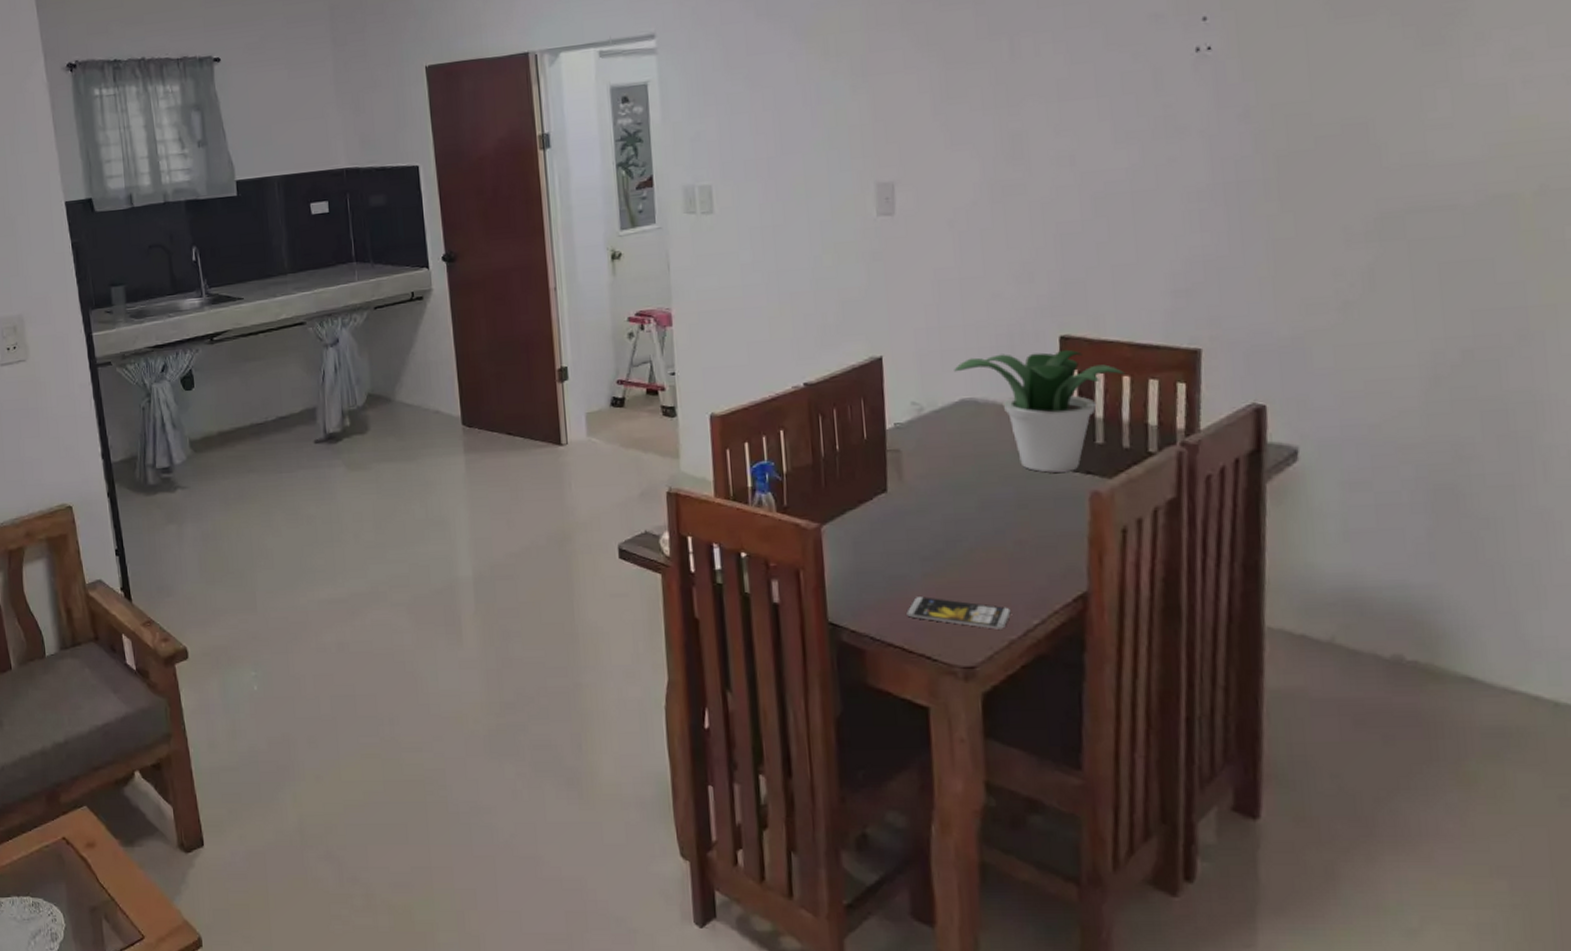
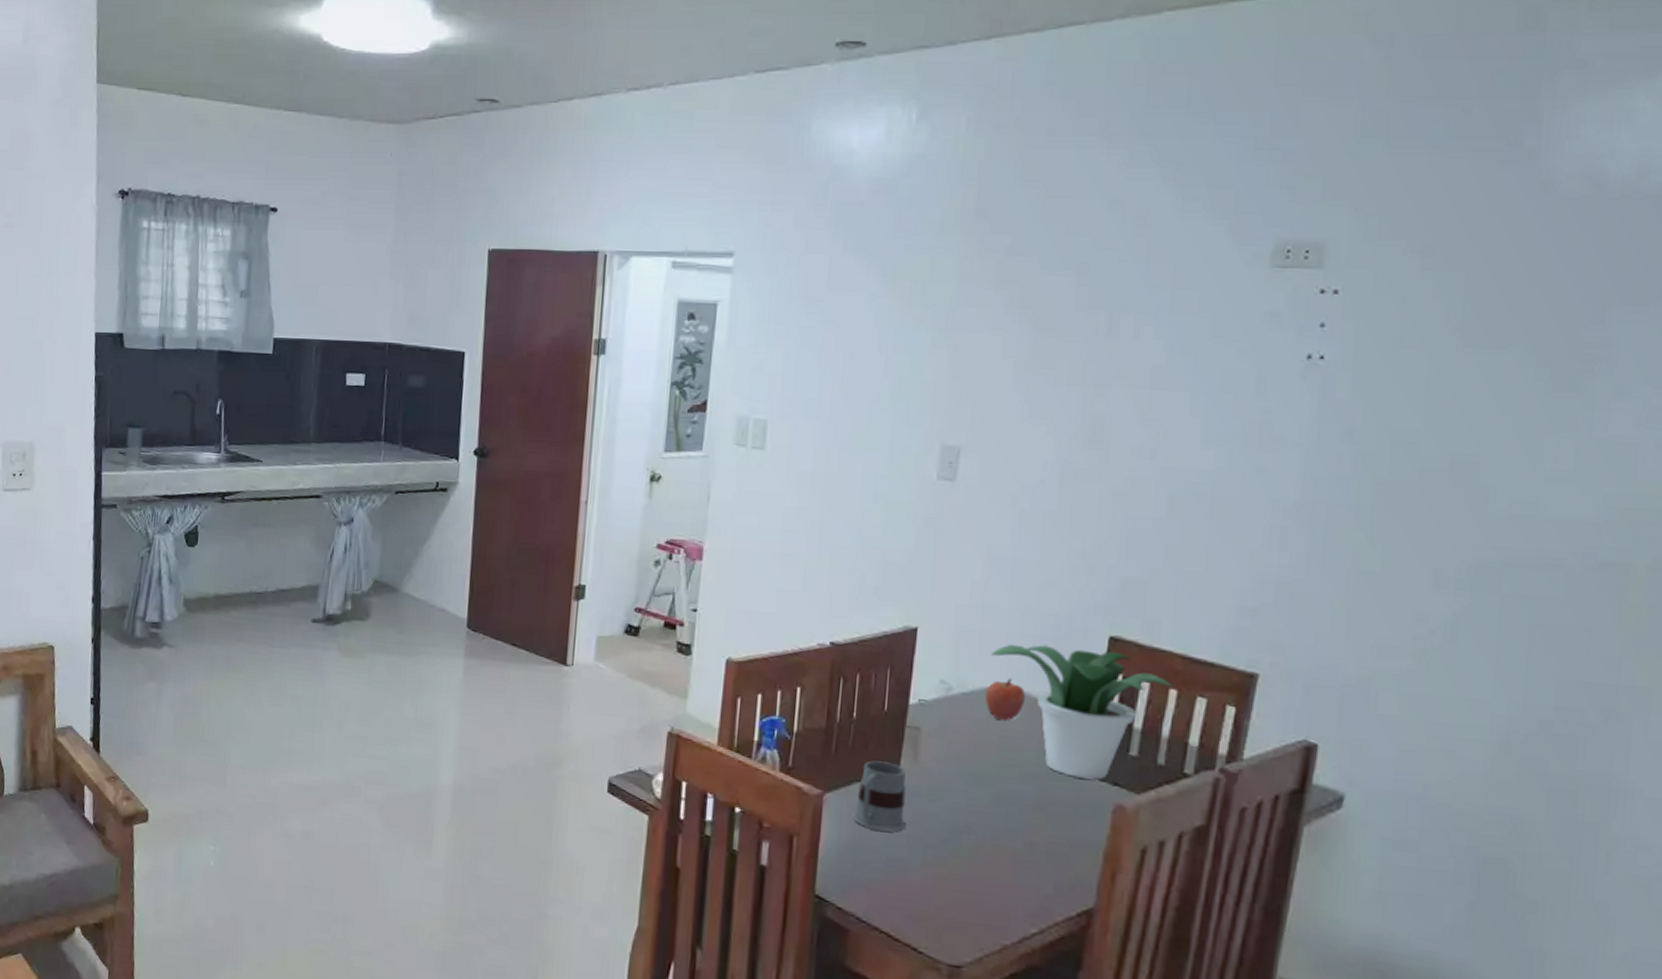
mug: none [850,487,901,553] -> present [852,760,906,832]
smartphone: present [906,597,1011,629] -> none [898,883,1009,932]
apple: none [954,390,992,431] -> present [984,678,1025,721]

